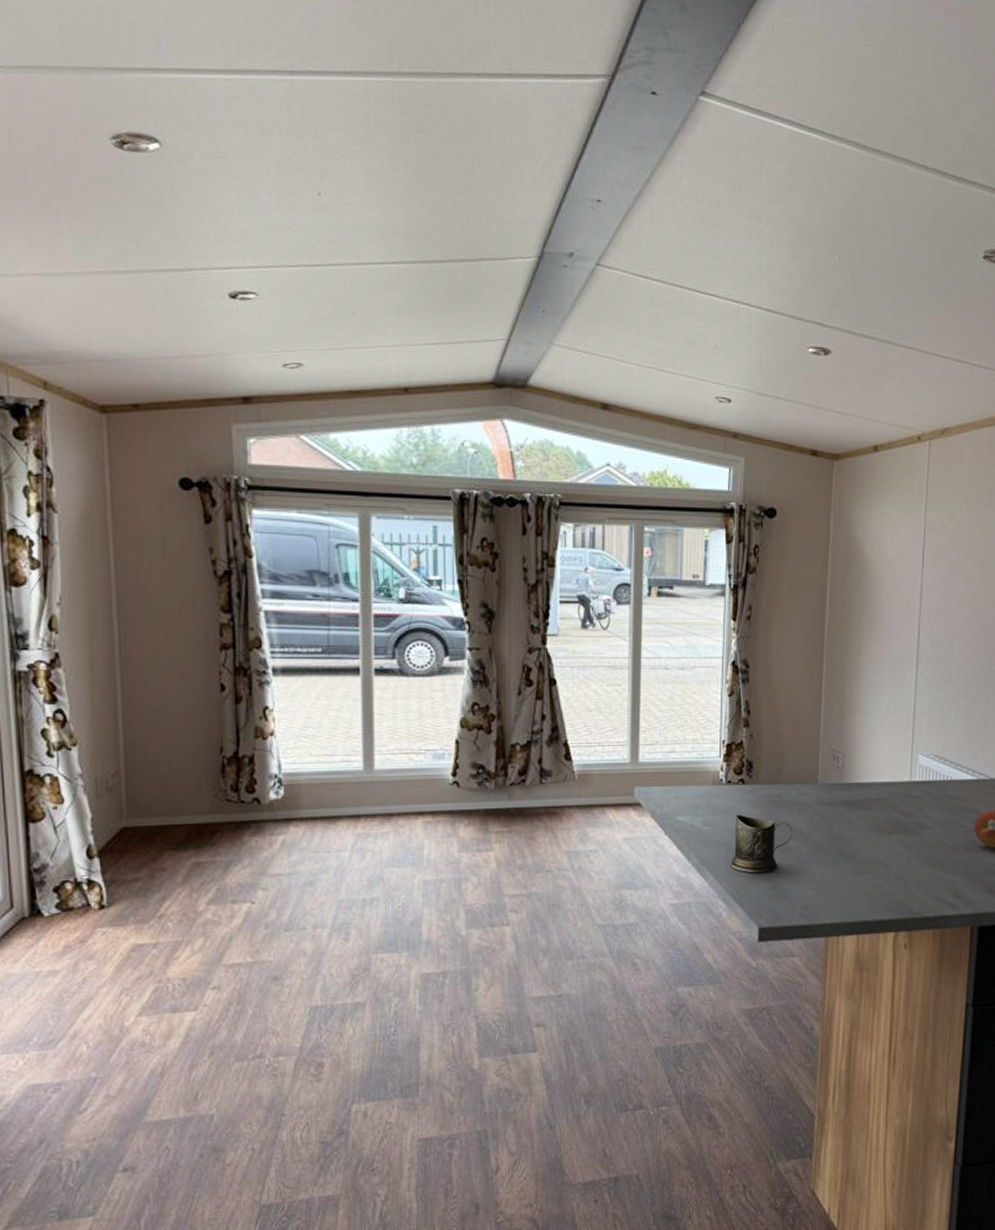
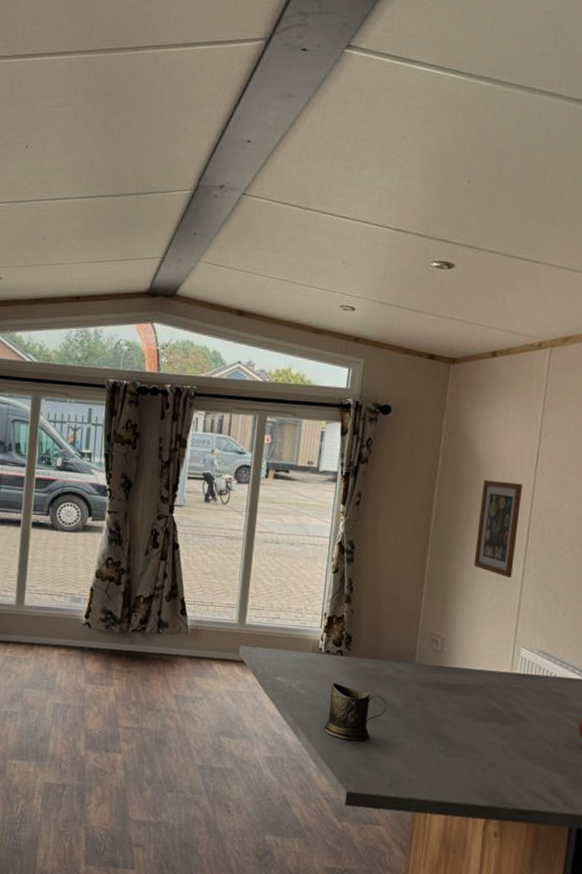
wall art: none [869,584,911,684] -> present [474,480,523,577]

